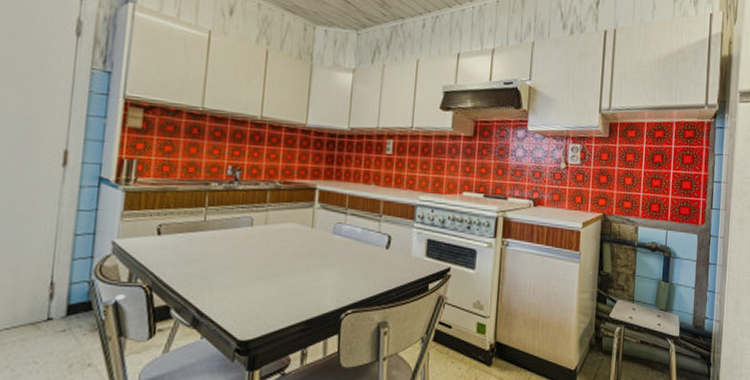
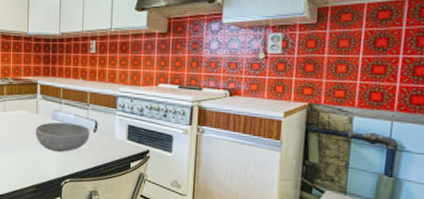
bowl: none [309,237,381,275] -> present [36,122,90,152]

